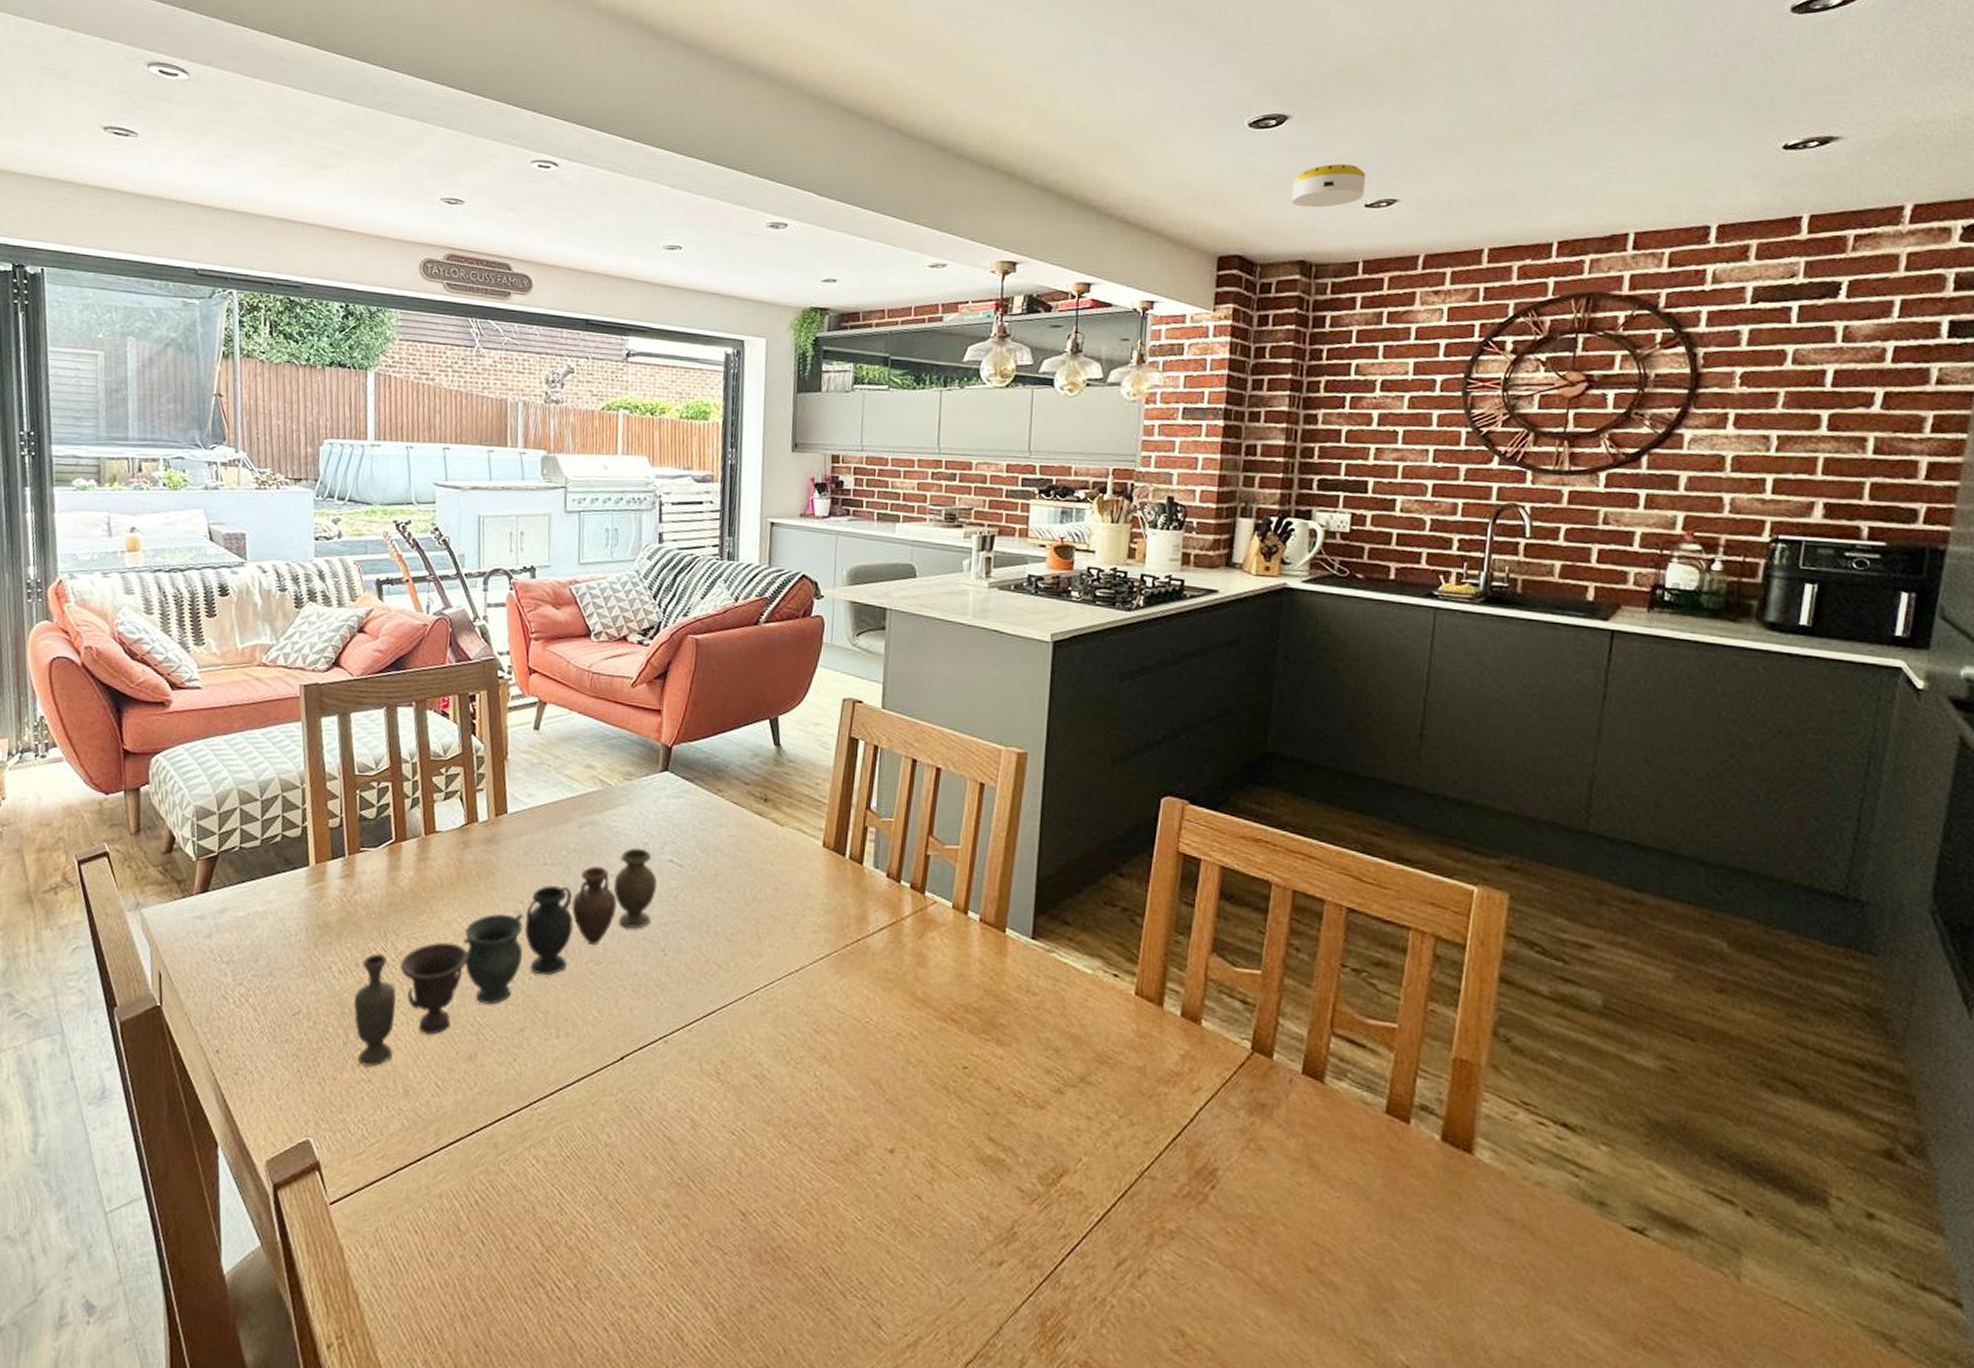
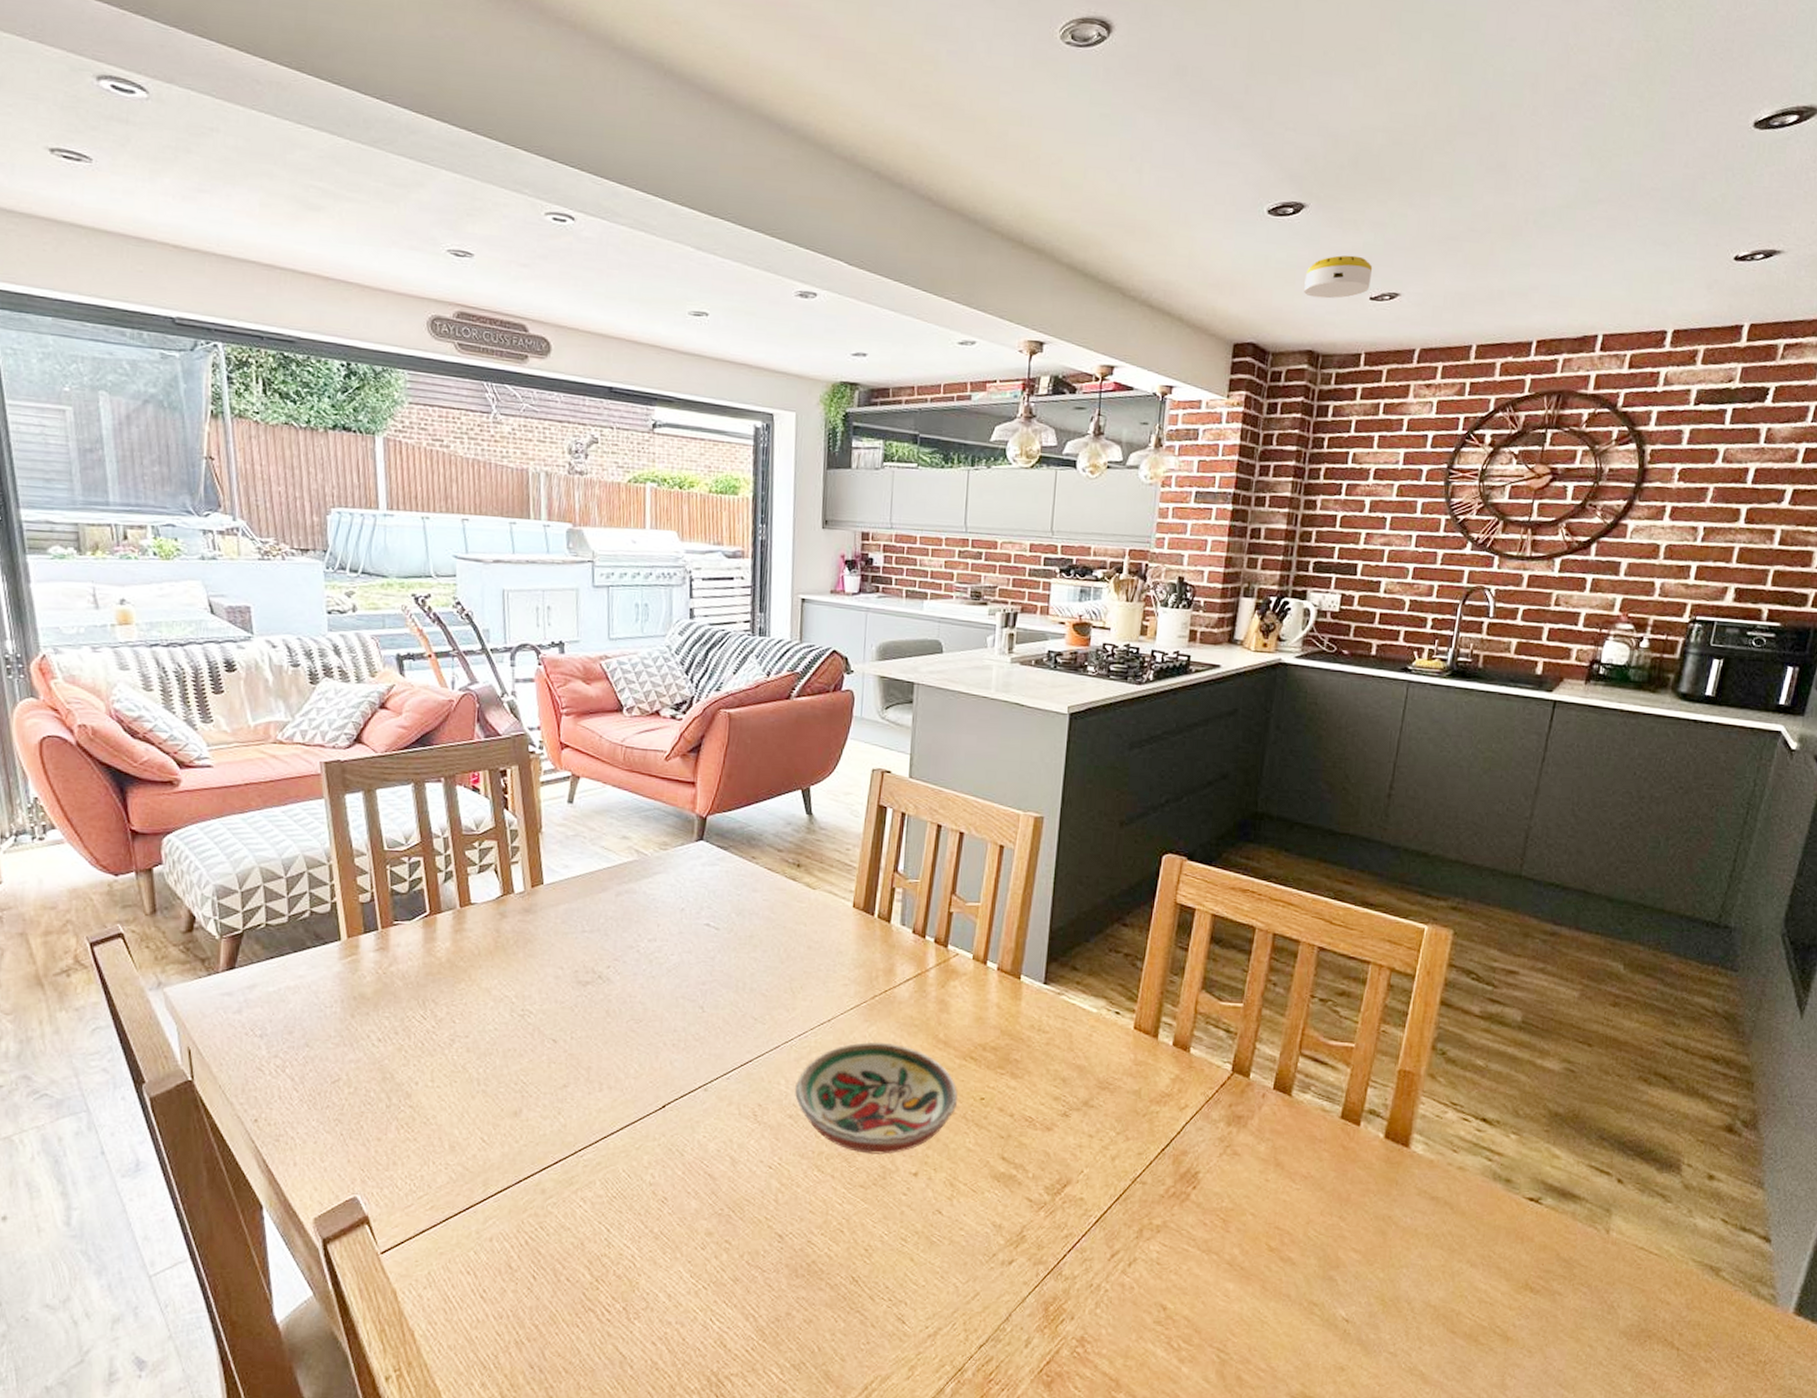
vase: present [353,847,657,1068] -> none [394,913,694,1128]
decorative bowl: none [759,996,939,1127] -> present [794,1042,958,1155]

